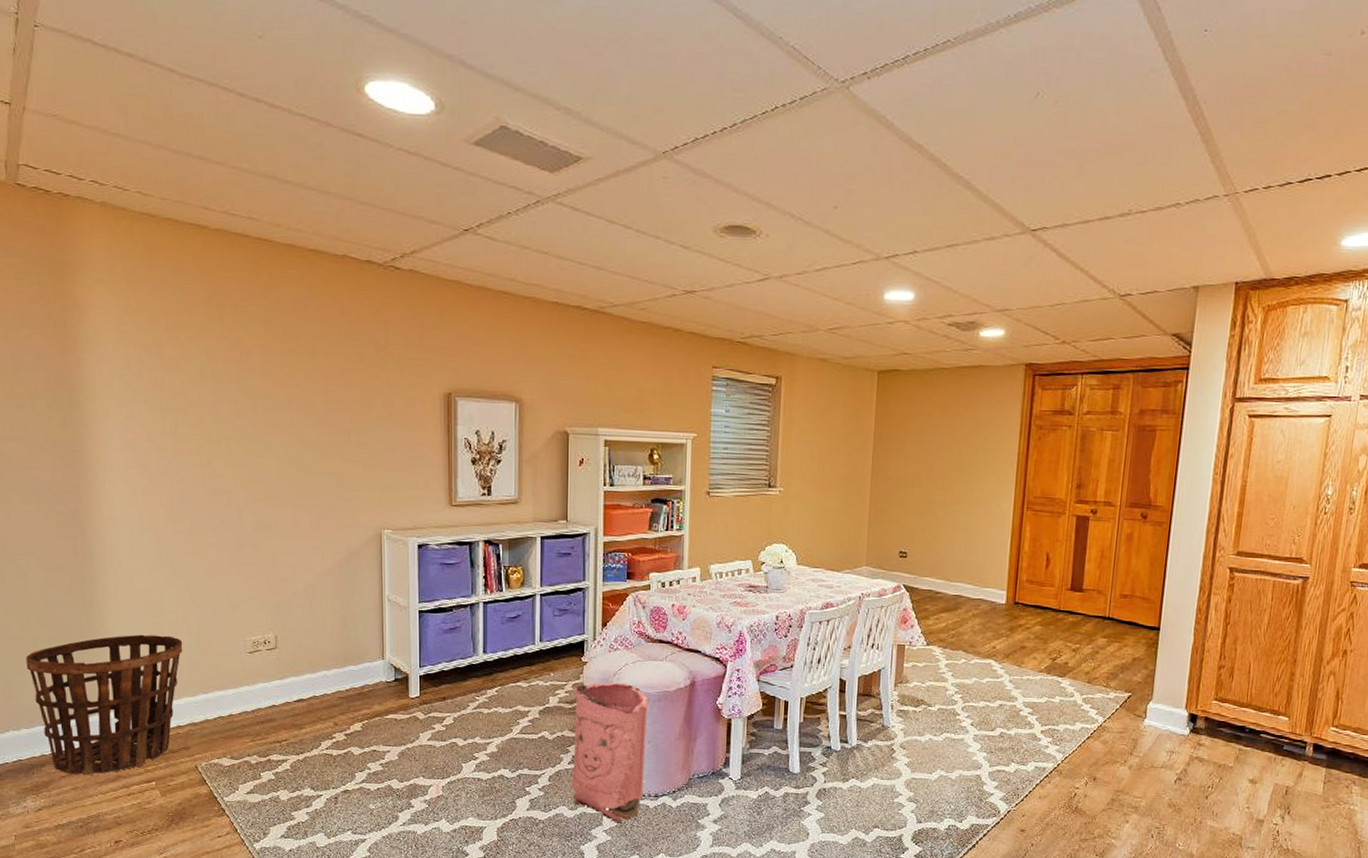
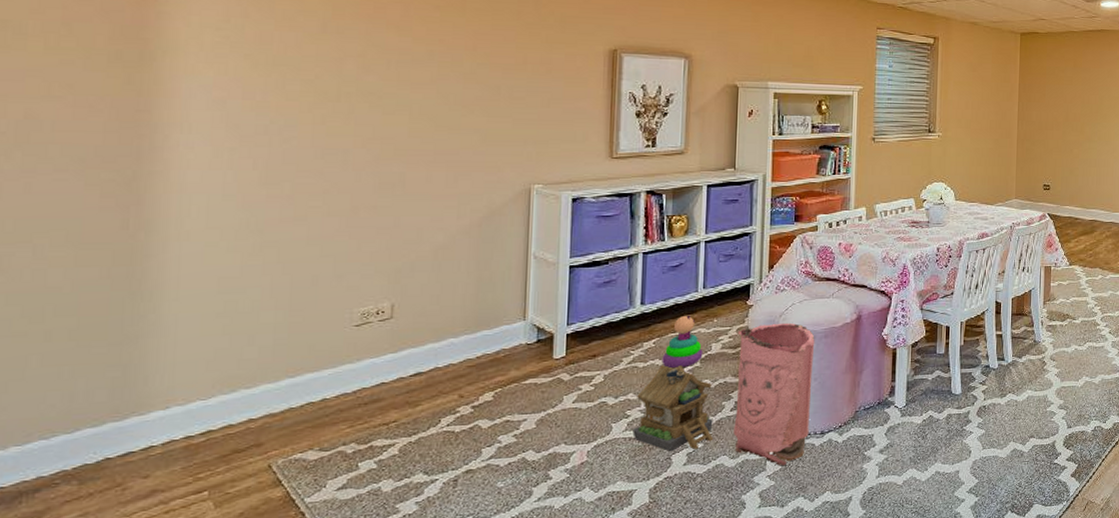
basket: present [26,634,183,776] -> none [30,314,267,498]
toy house: none [481,713,554,796] -> present [632,364,714,451]
stacking toy: none [504,667,542,718] -> present [662,316,703,369]

